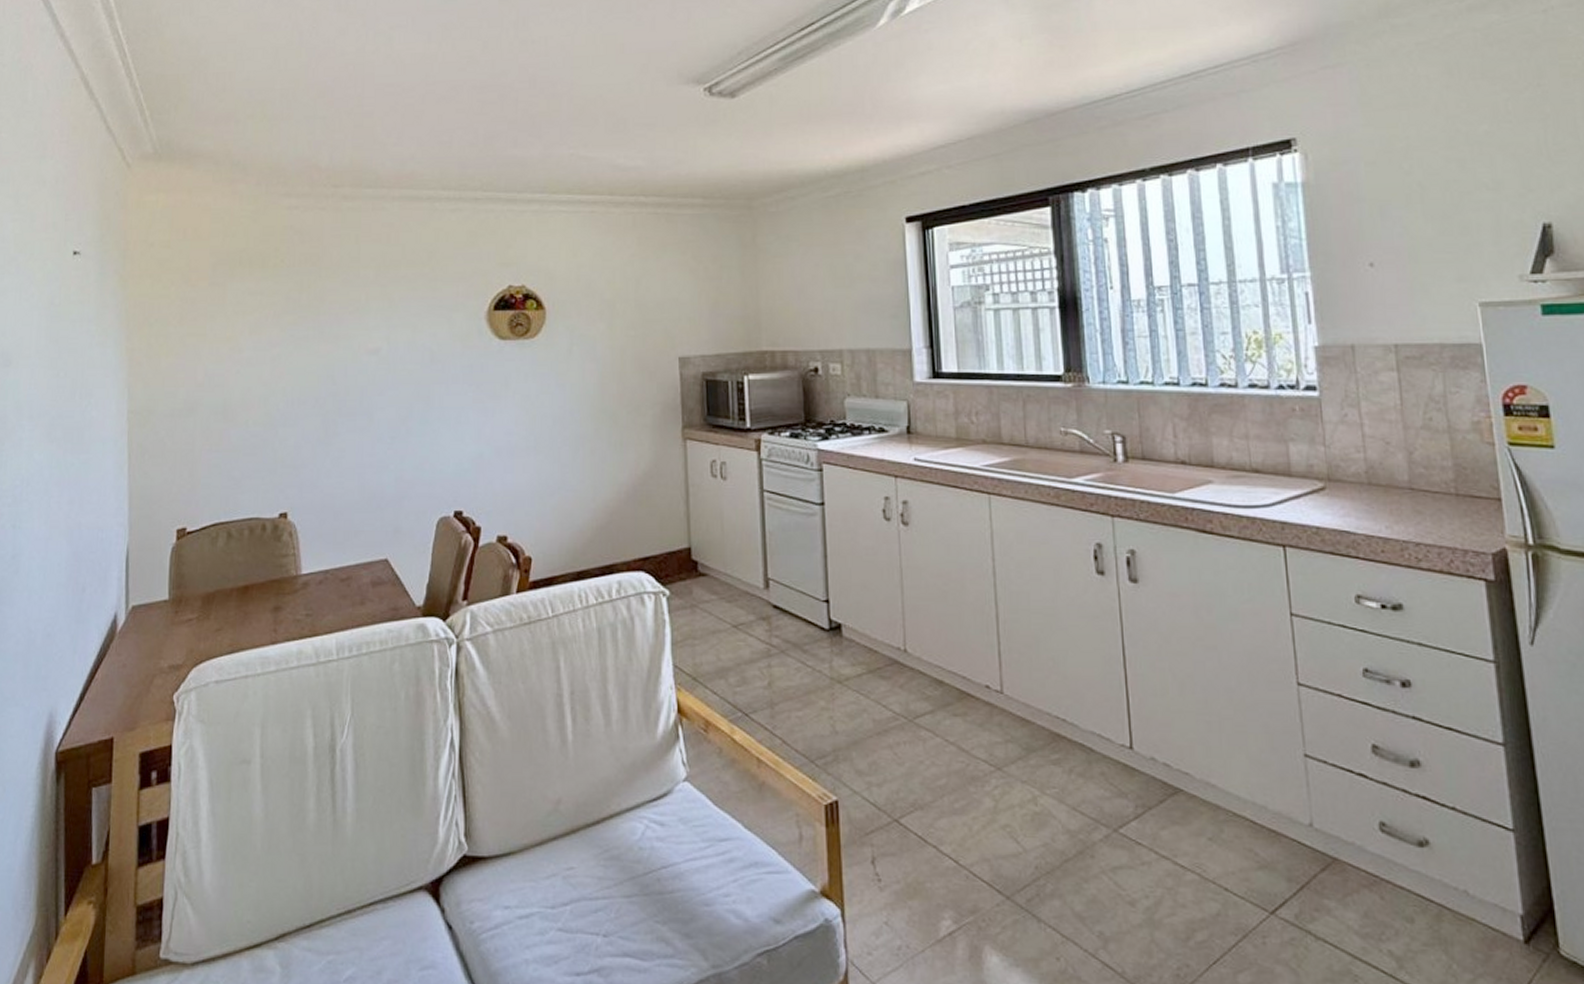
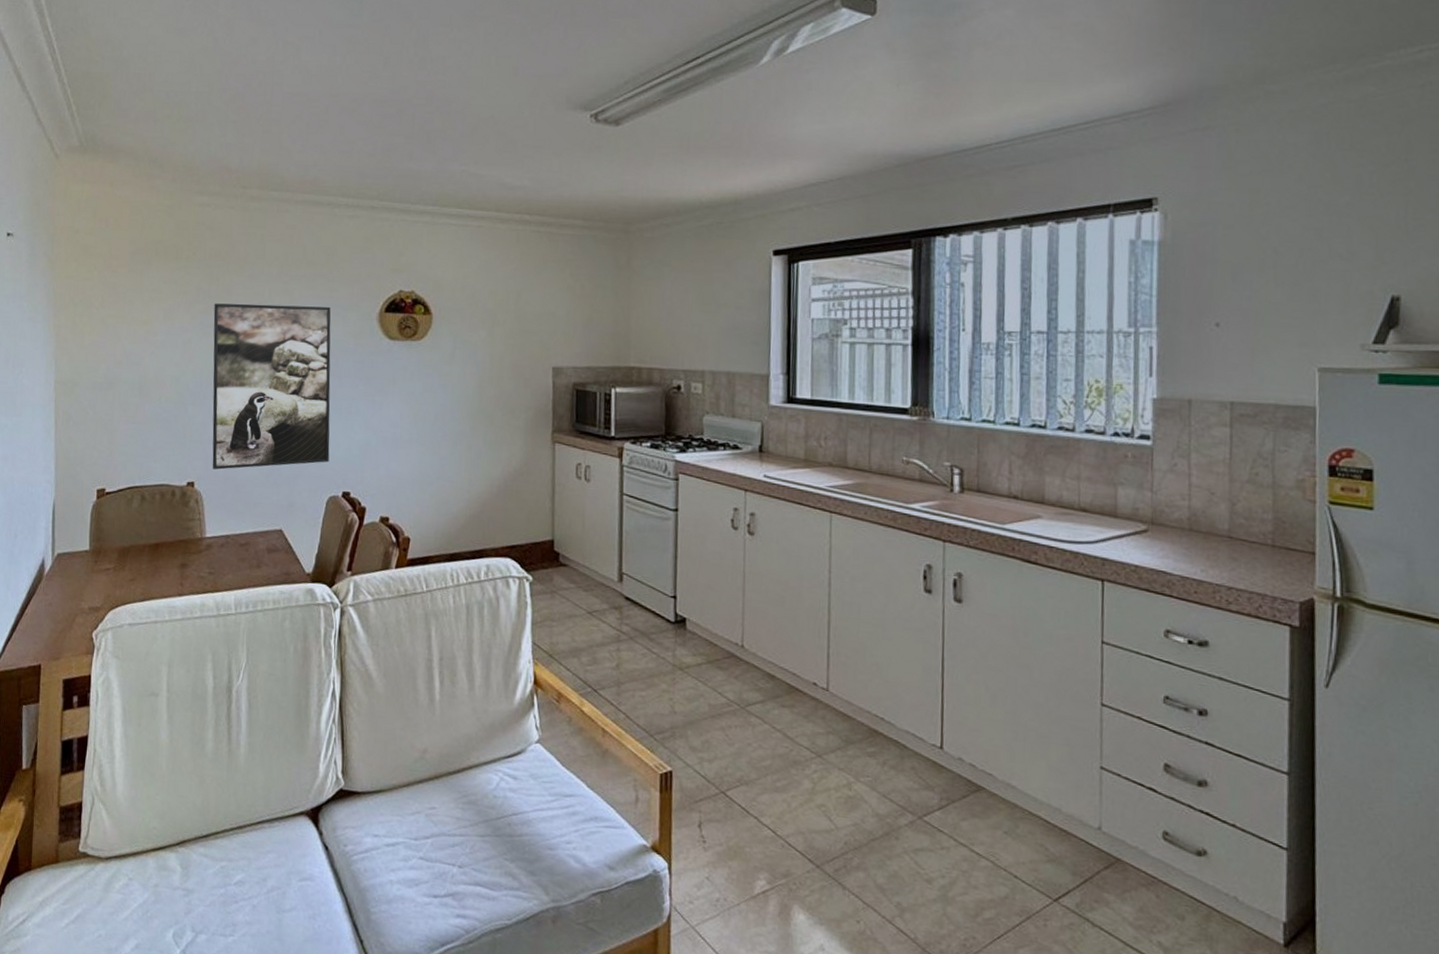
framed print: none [305,309,438,497] -> present [212,303,331,470]

